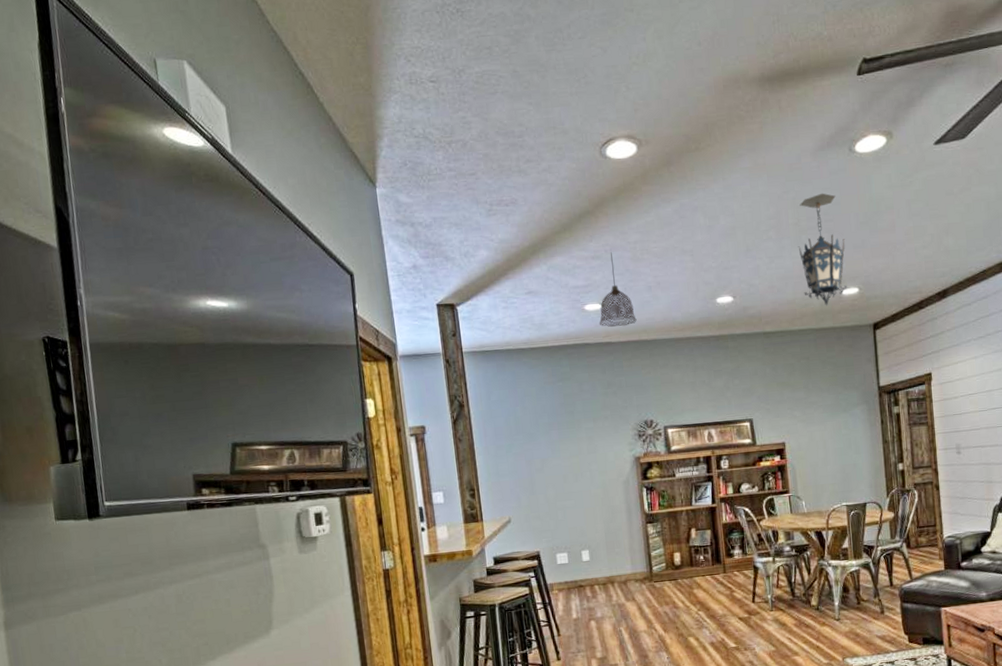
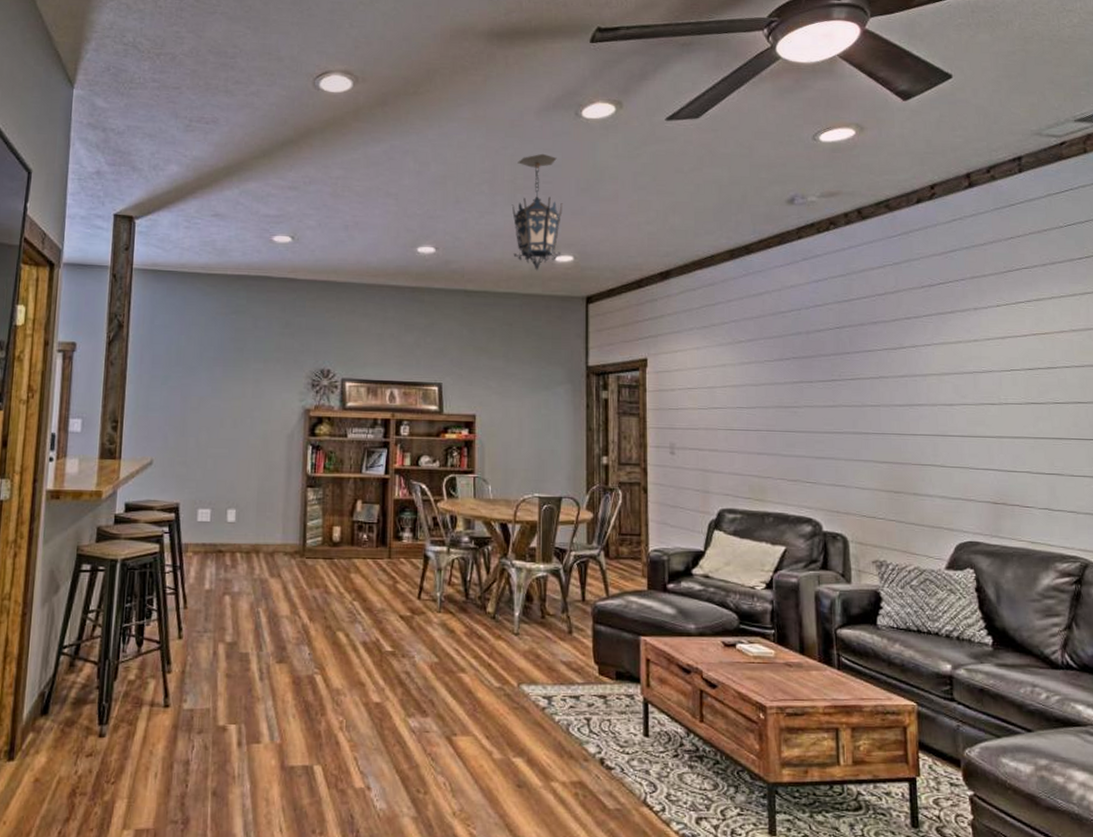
pendant lamp: present [599,252,637,327] -> none [286,185,328,264]

